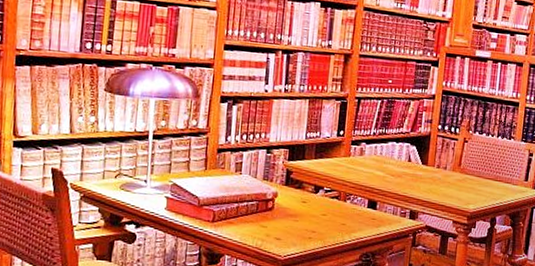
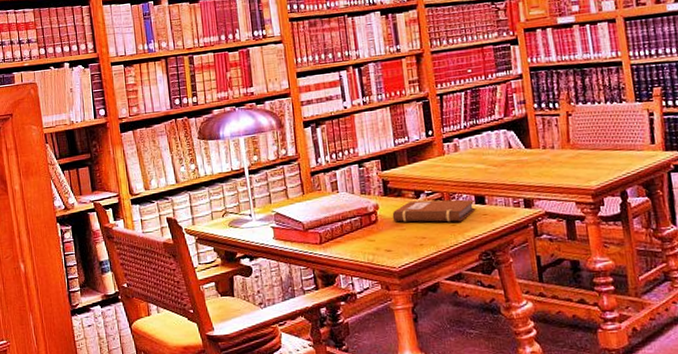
notebook: none [288,194,368,222] -> present [392,199,476,222]

